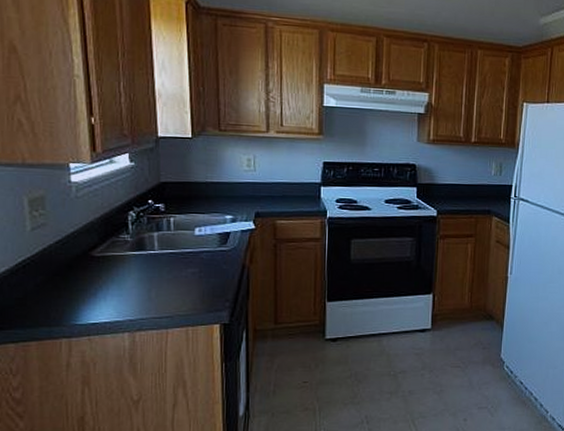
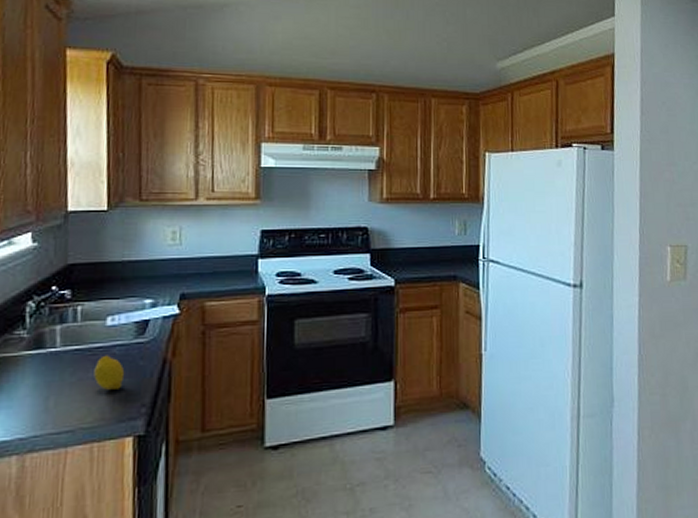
fruit: none [186,259,212,287] -> present [94,355,125,390]

